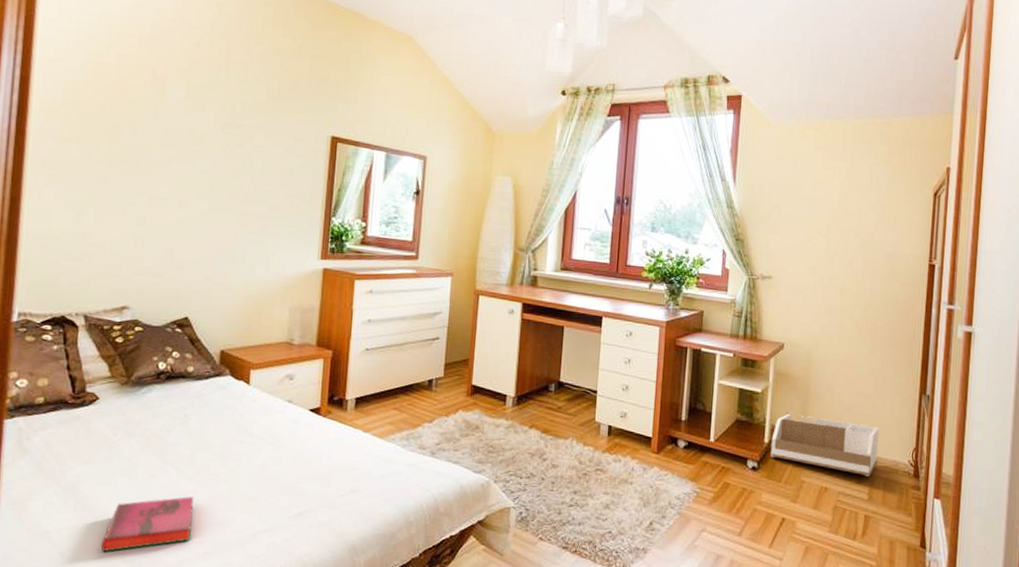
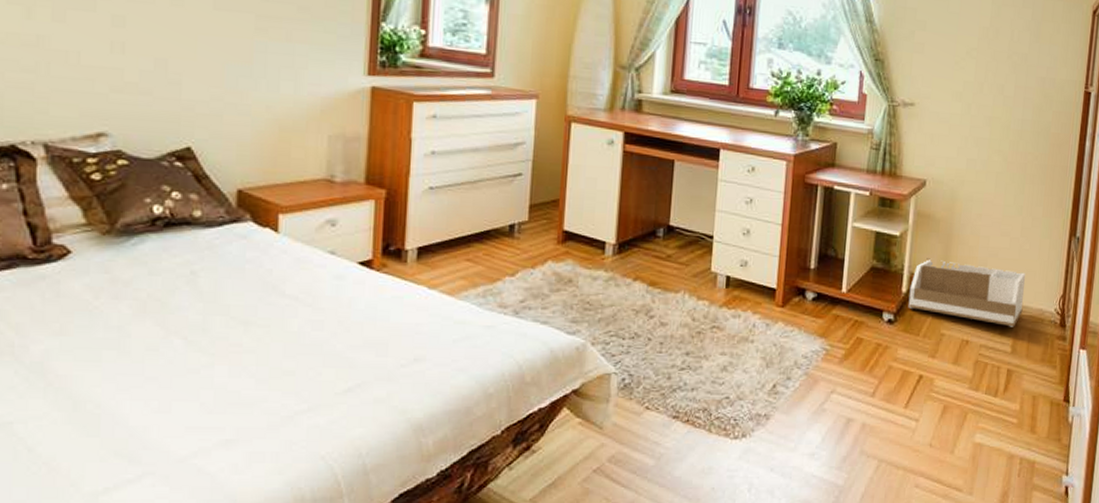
hardback book: present [100,497,194,552] -> none [84,373,209,445]

